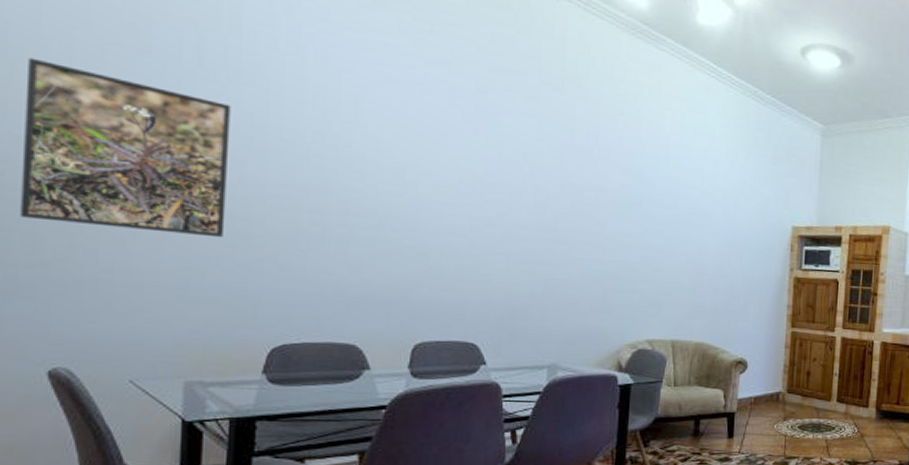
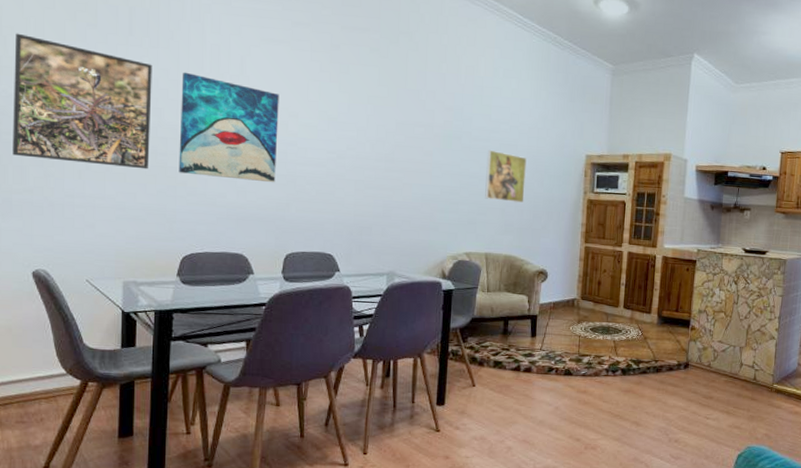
wall art: none [266,116,407,256] -> present [178,72,279,183]
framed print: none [671,218,722,282] -> present [485,149,527,203]

